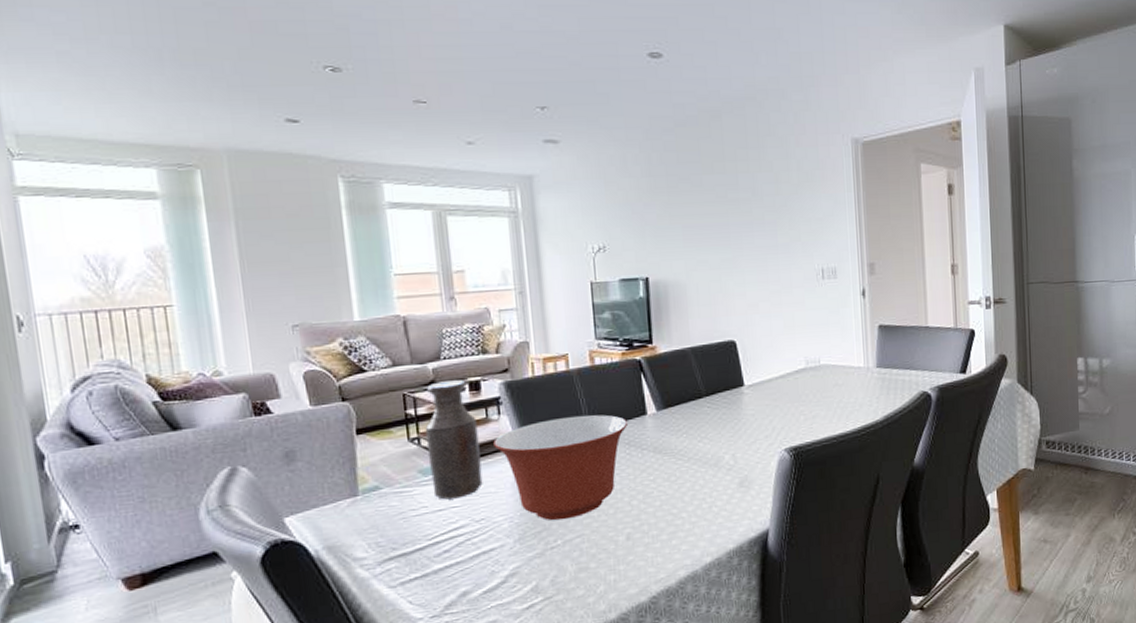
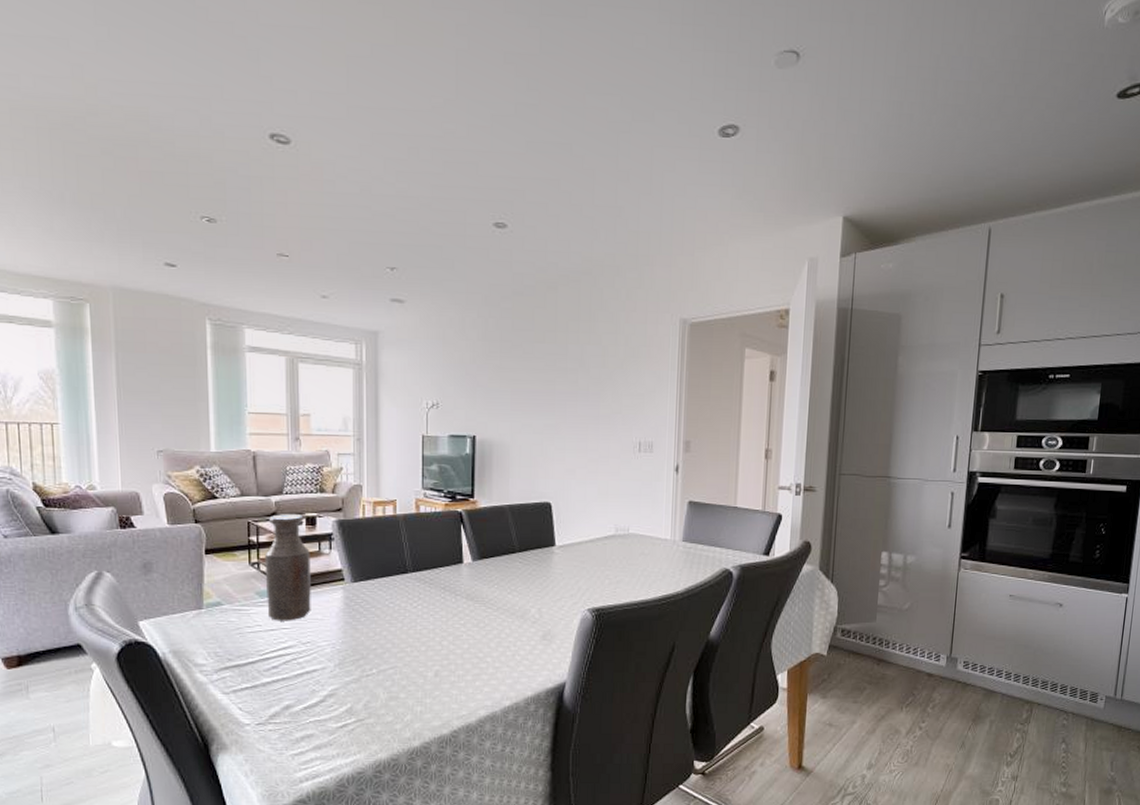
mixing bowl: present [493,414,627,521] -> none [323,557,444,651]

